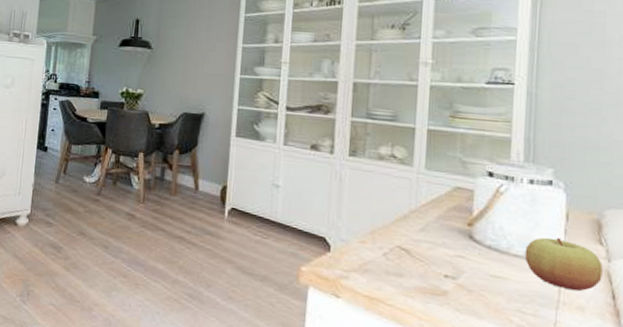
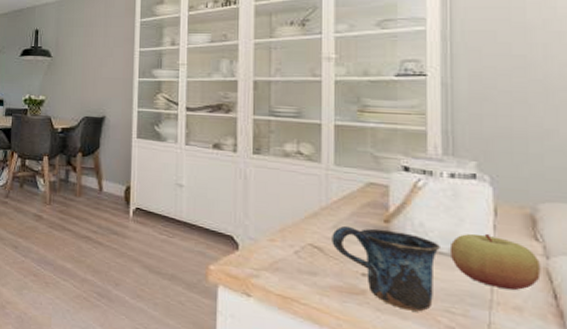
mug: none [418,228,517,312] -> present [332,225,440,312]

